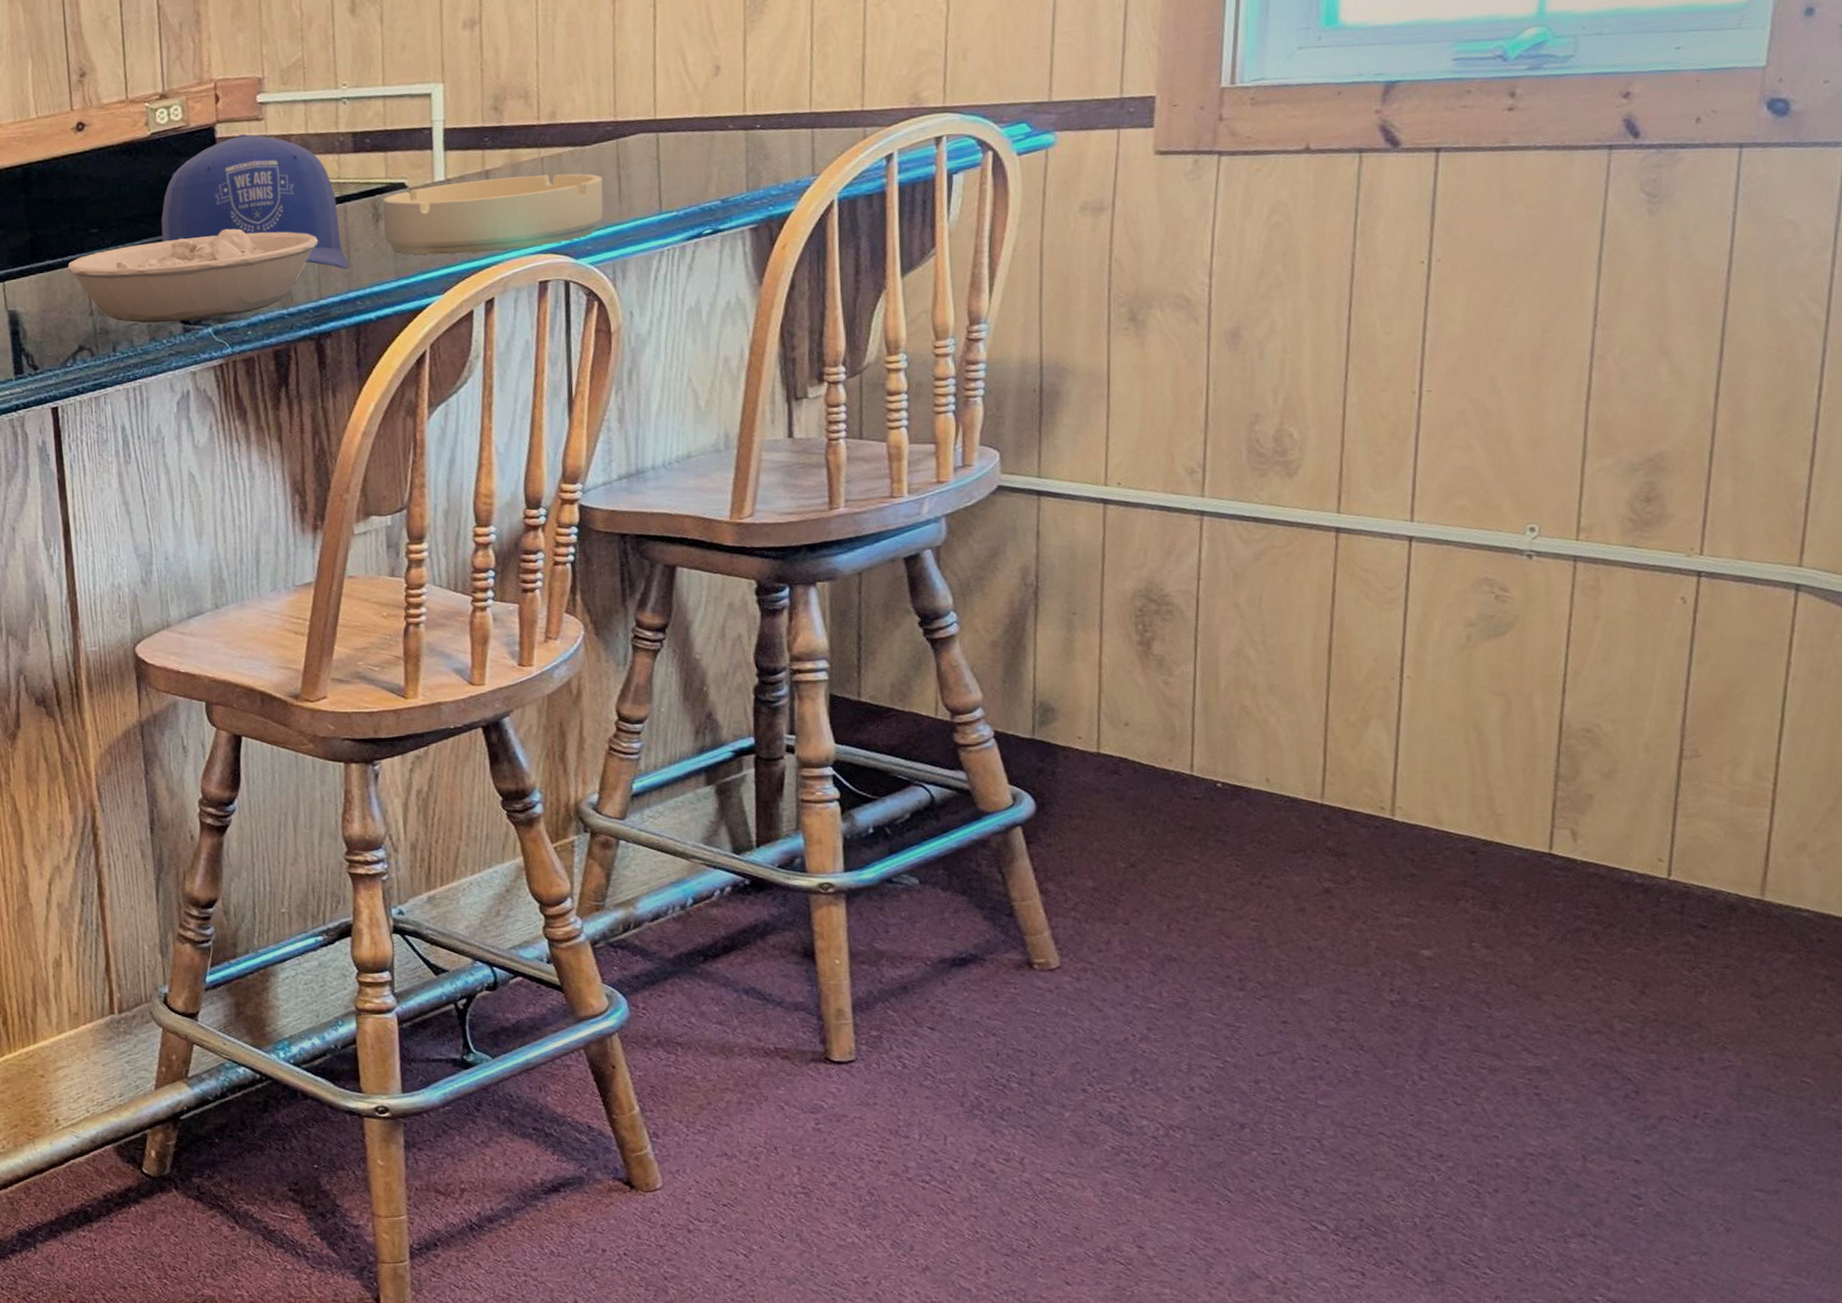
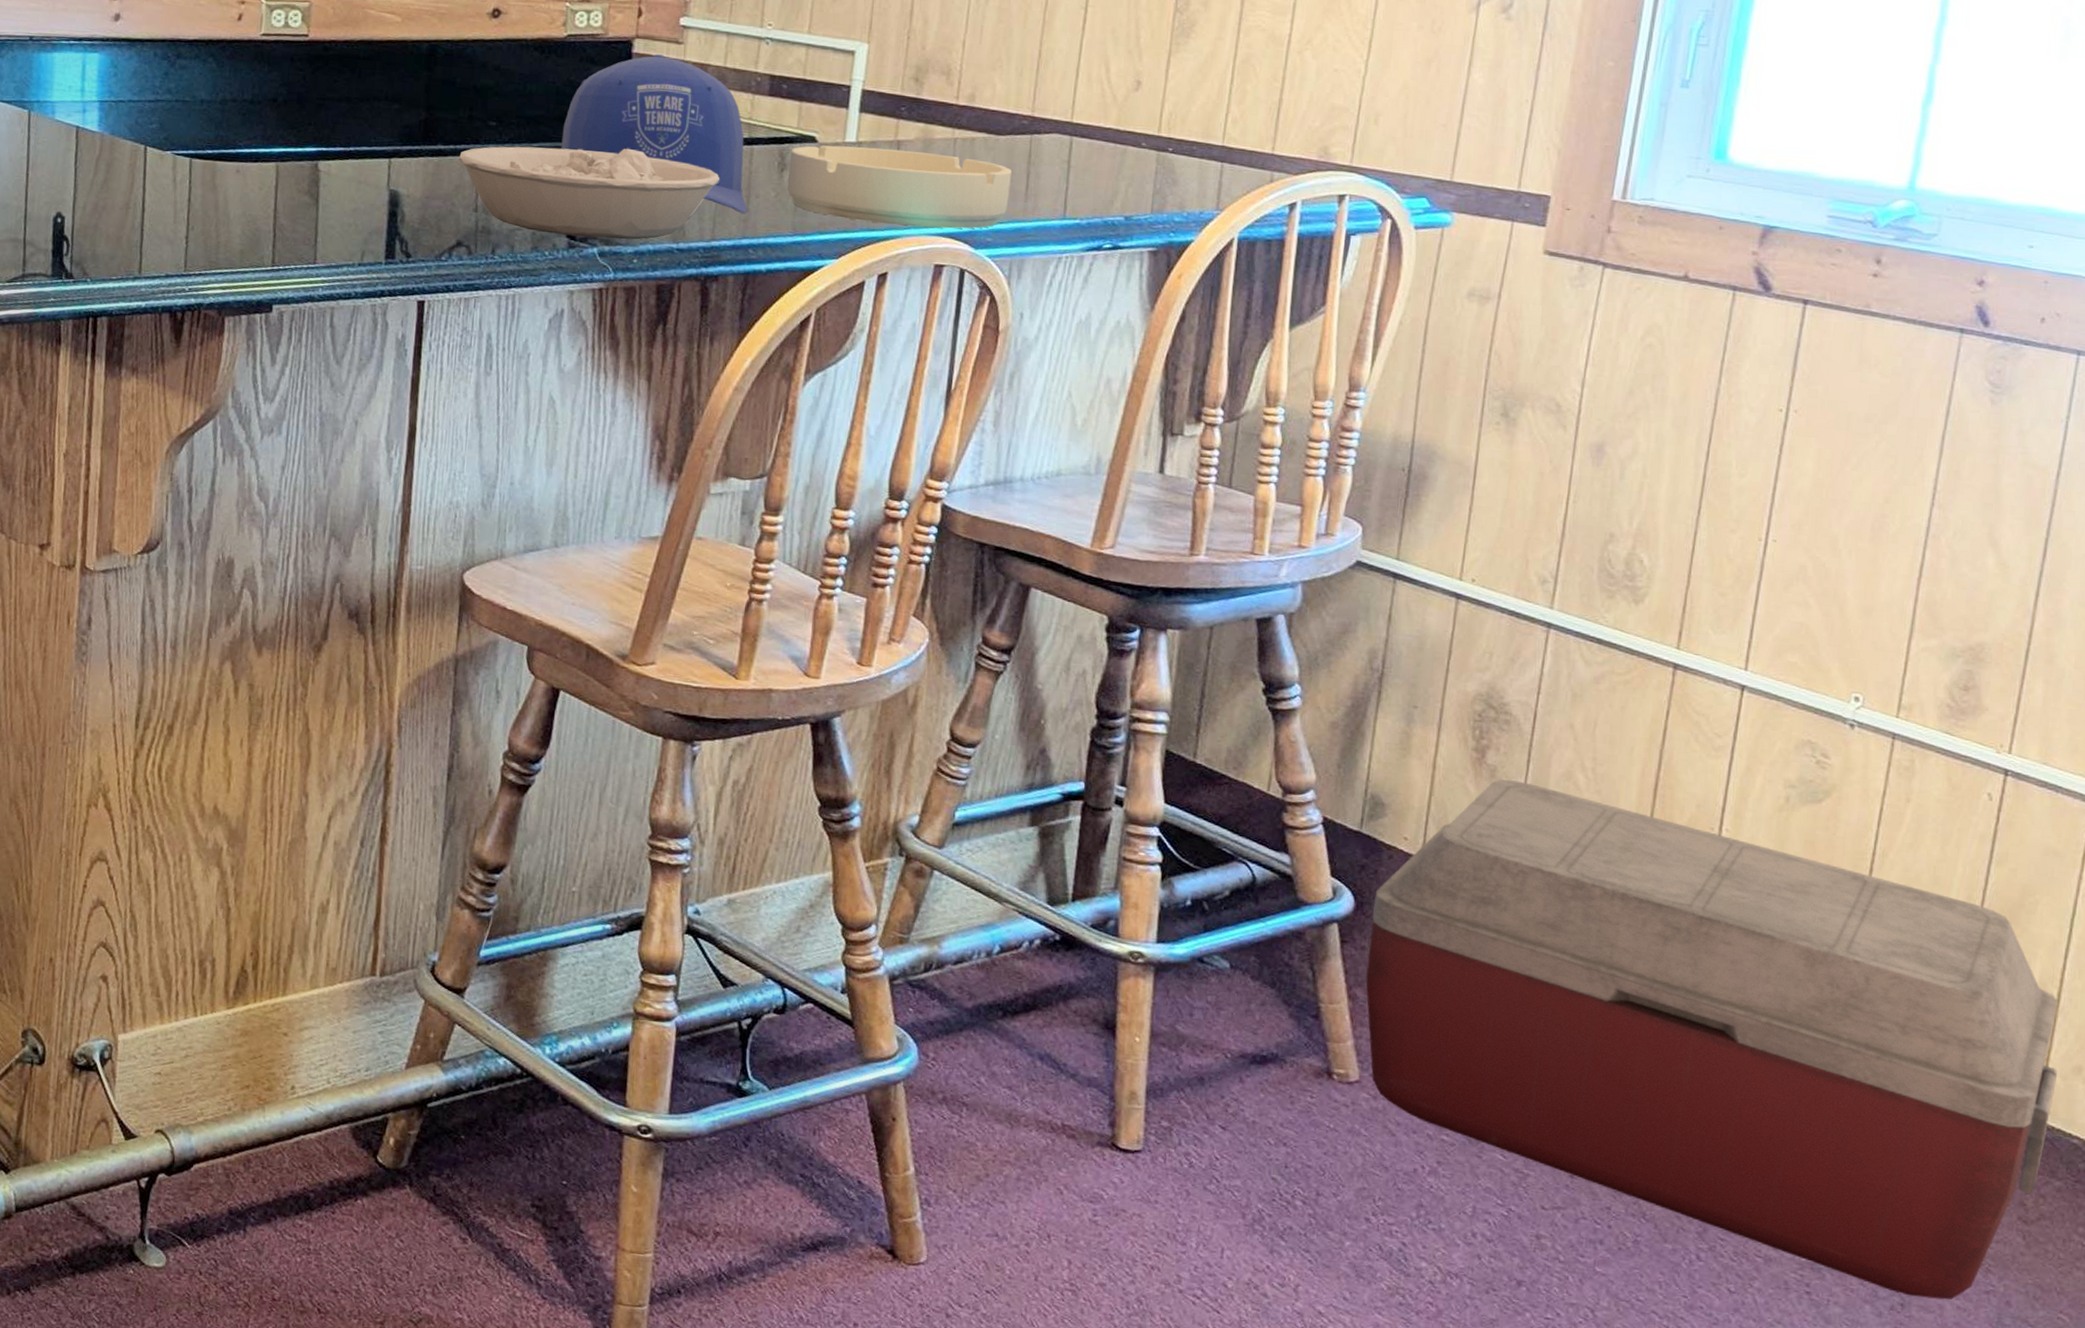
cooler: none [1054,665,1781,1083] -> present [1365,779,2058,1300]

